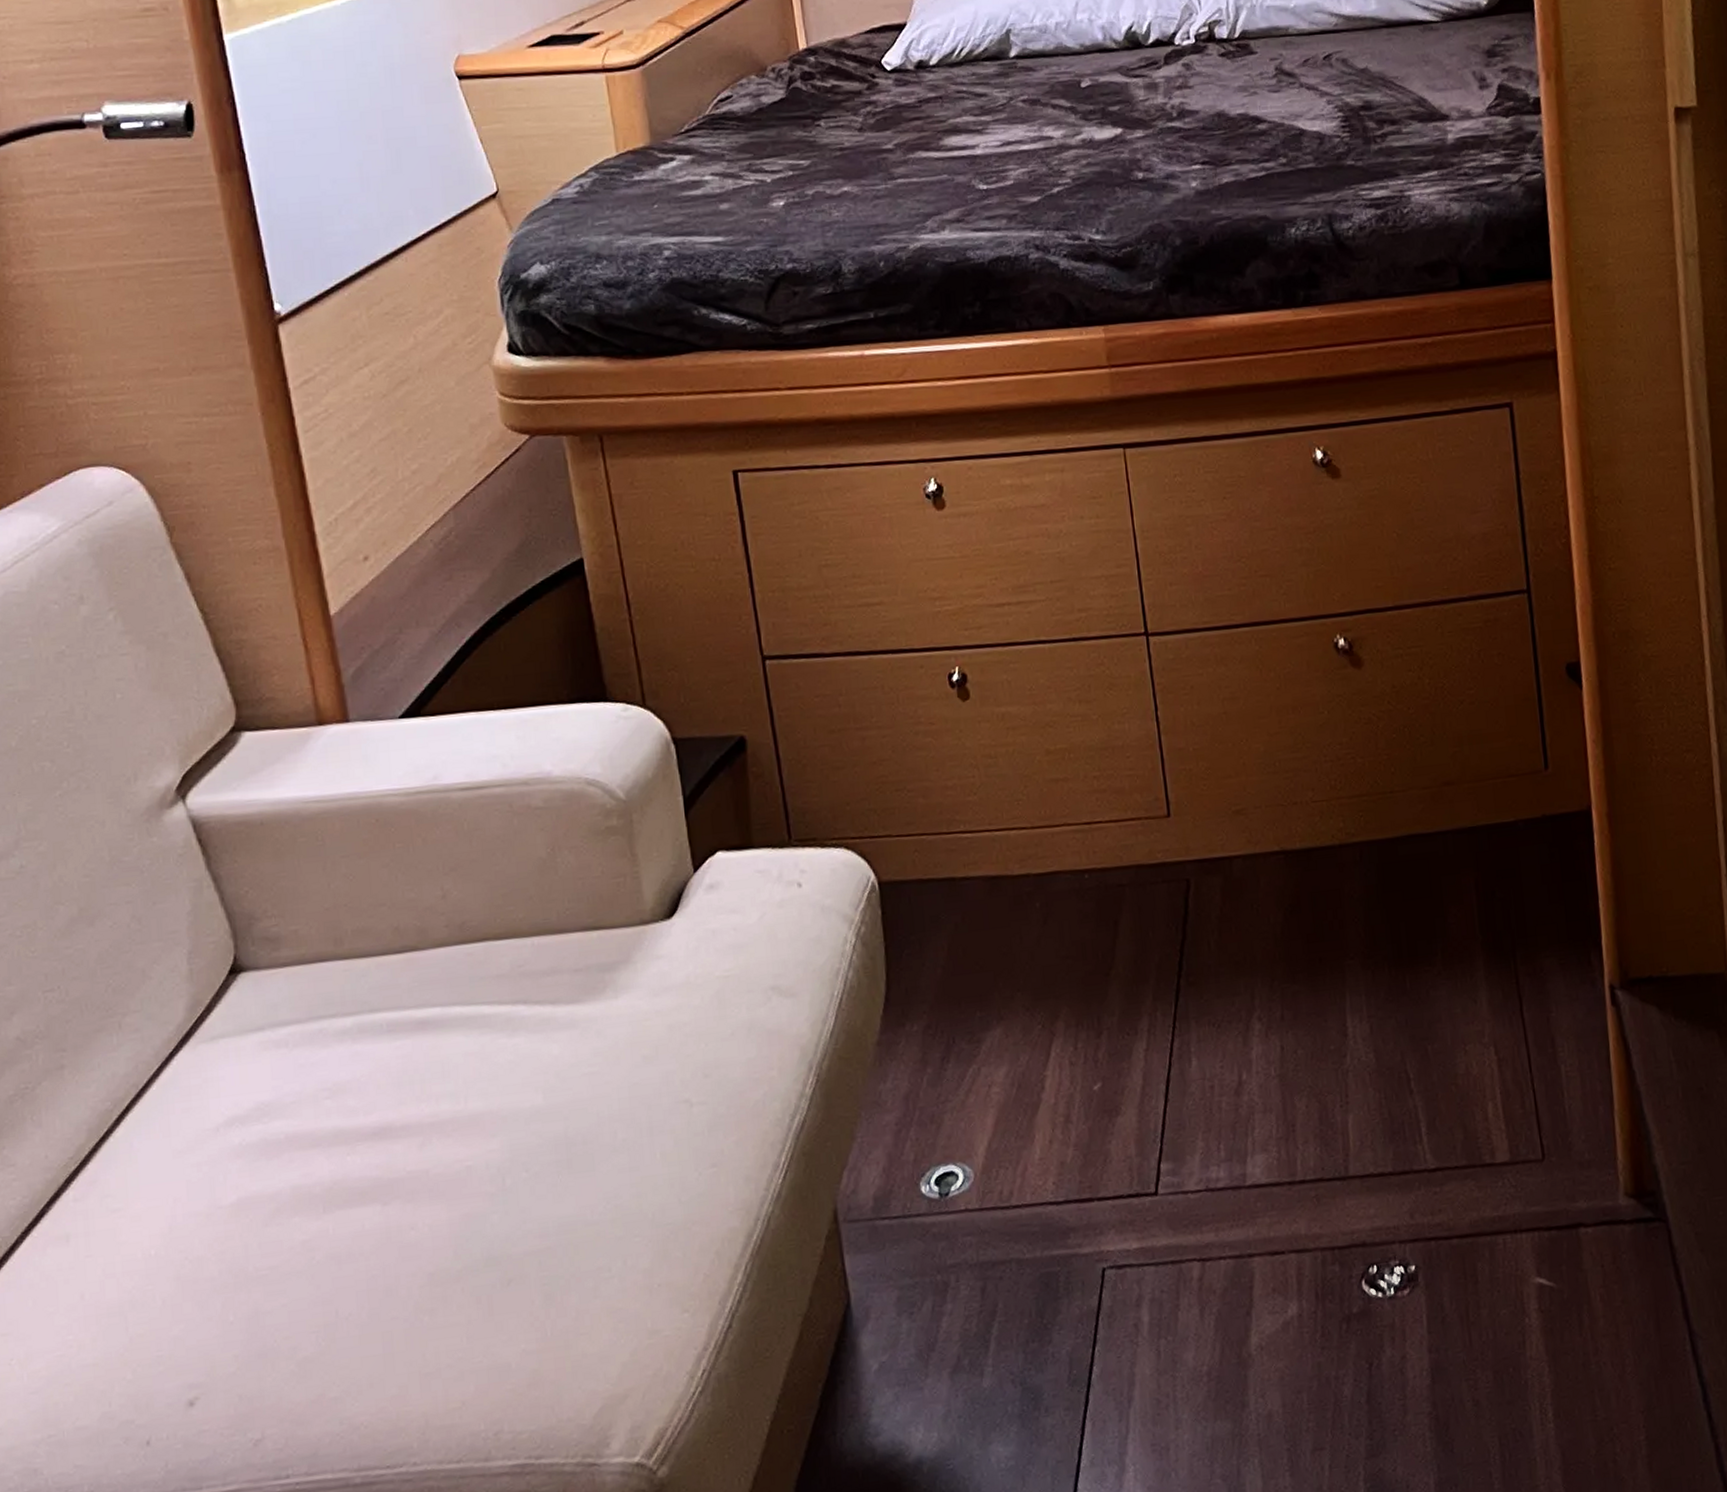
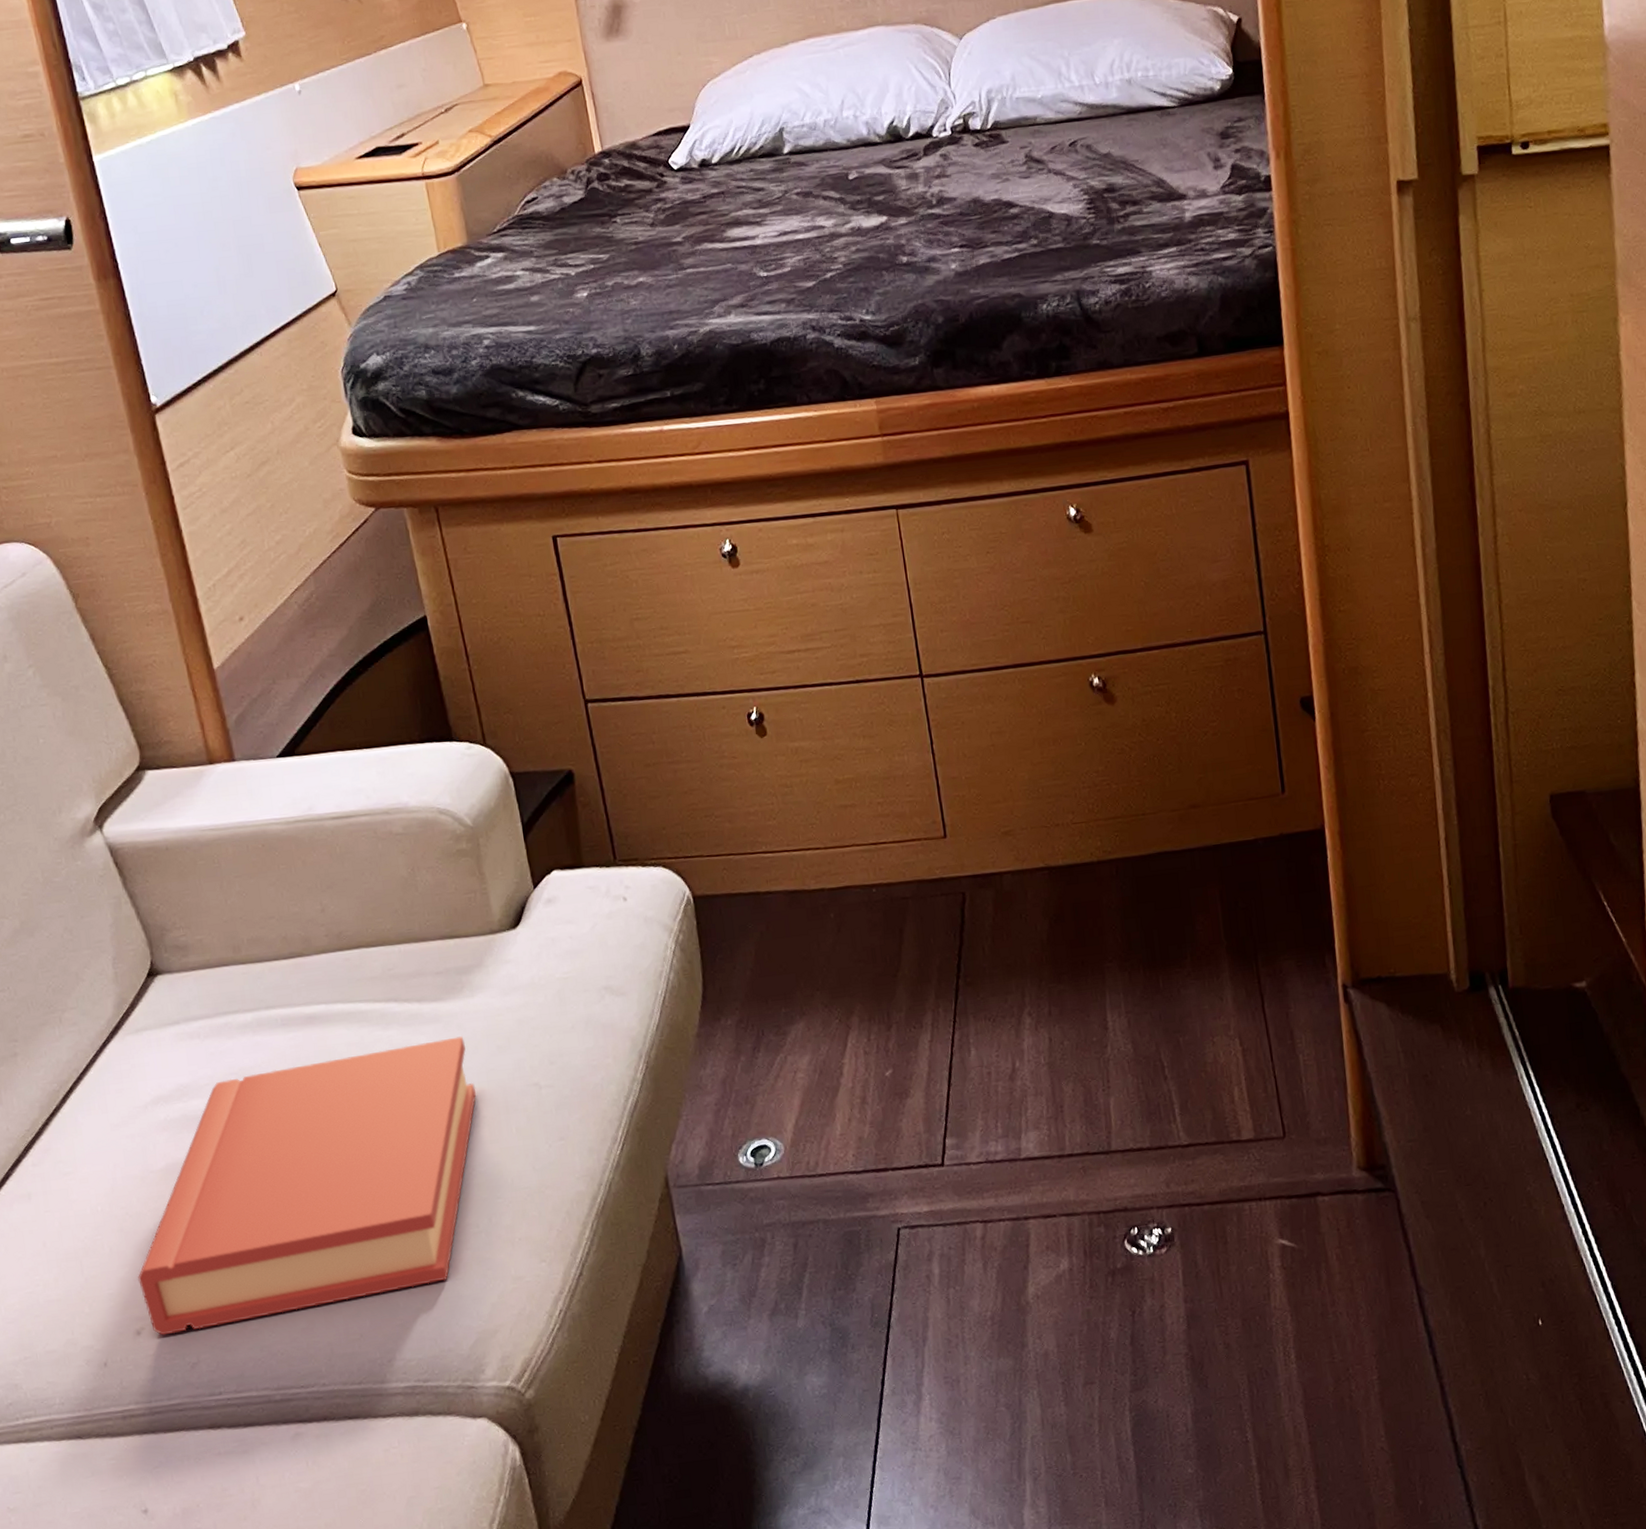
hardback book: none [194,1044,616,1407] -> present [137,1036,477,1336]

